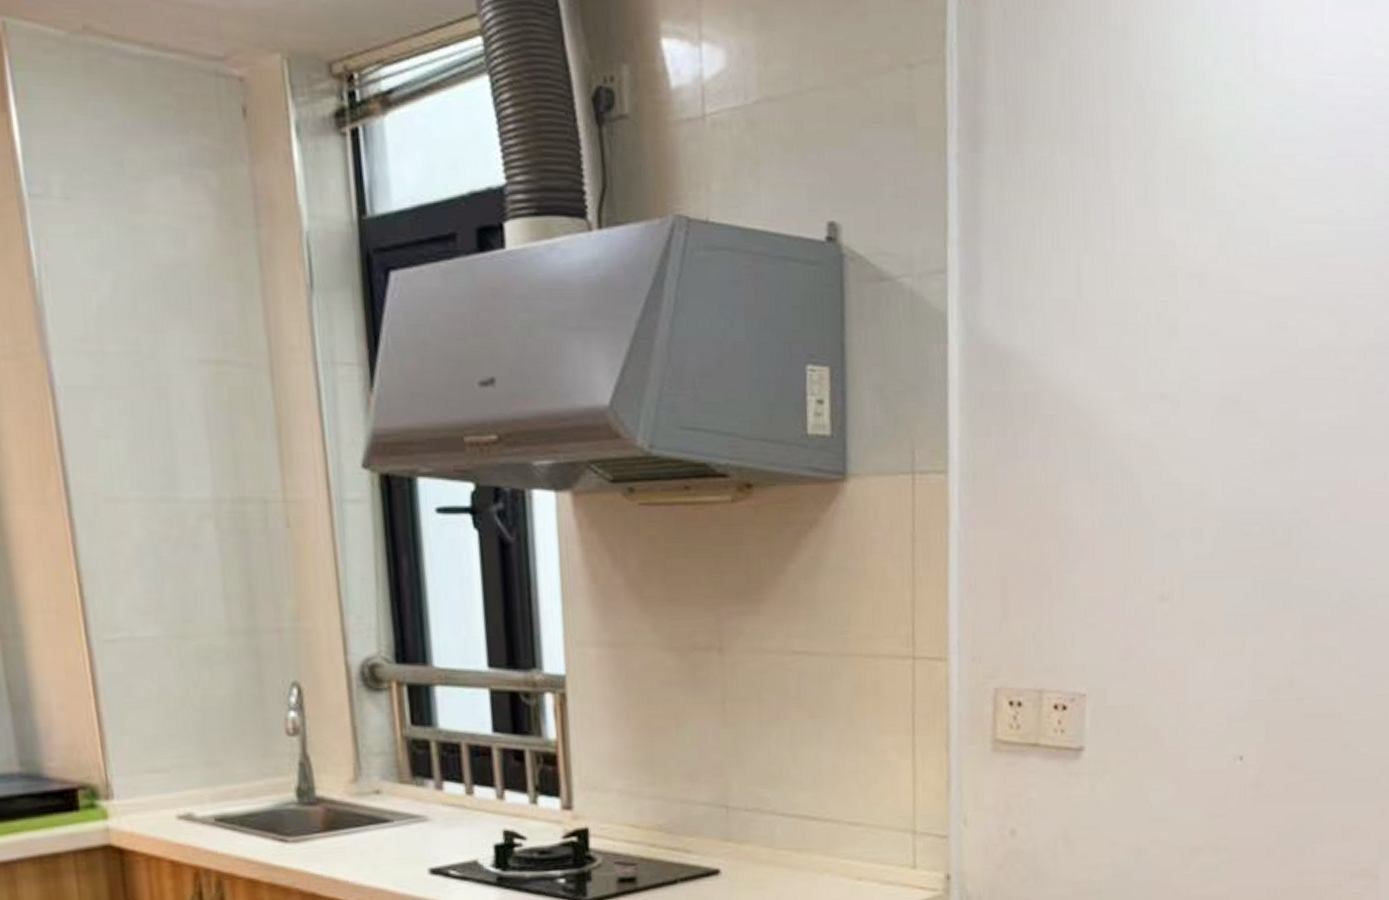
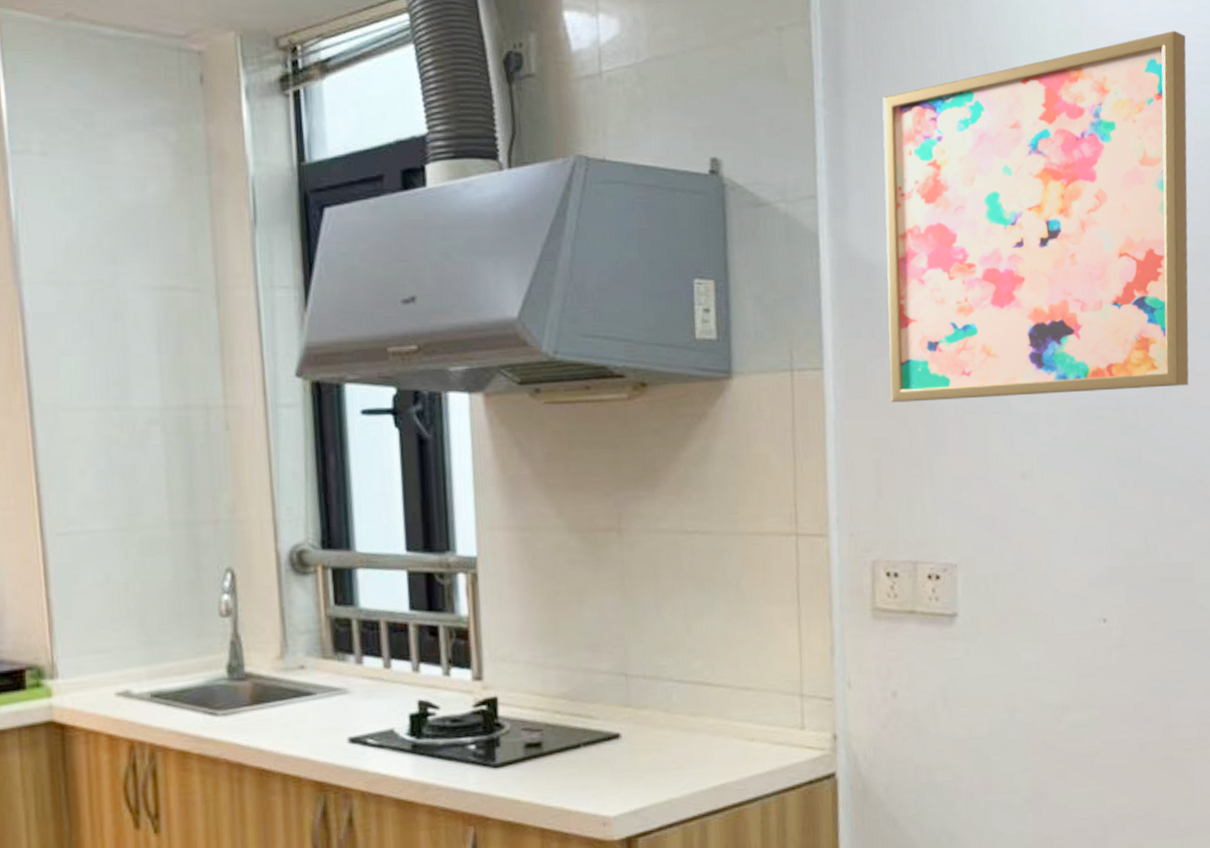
wall art: none [1021,80,1374,512] -> present [882,30,1189,403]

